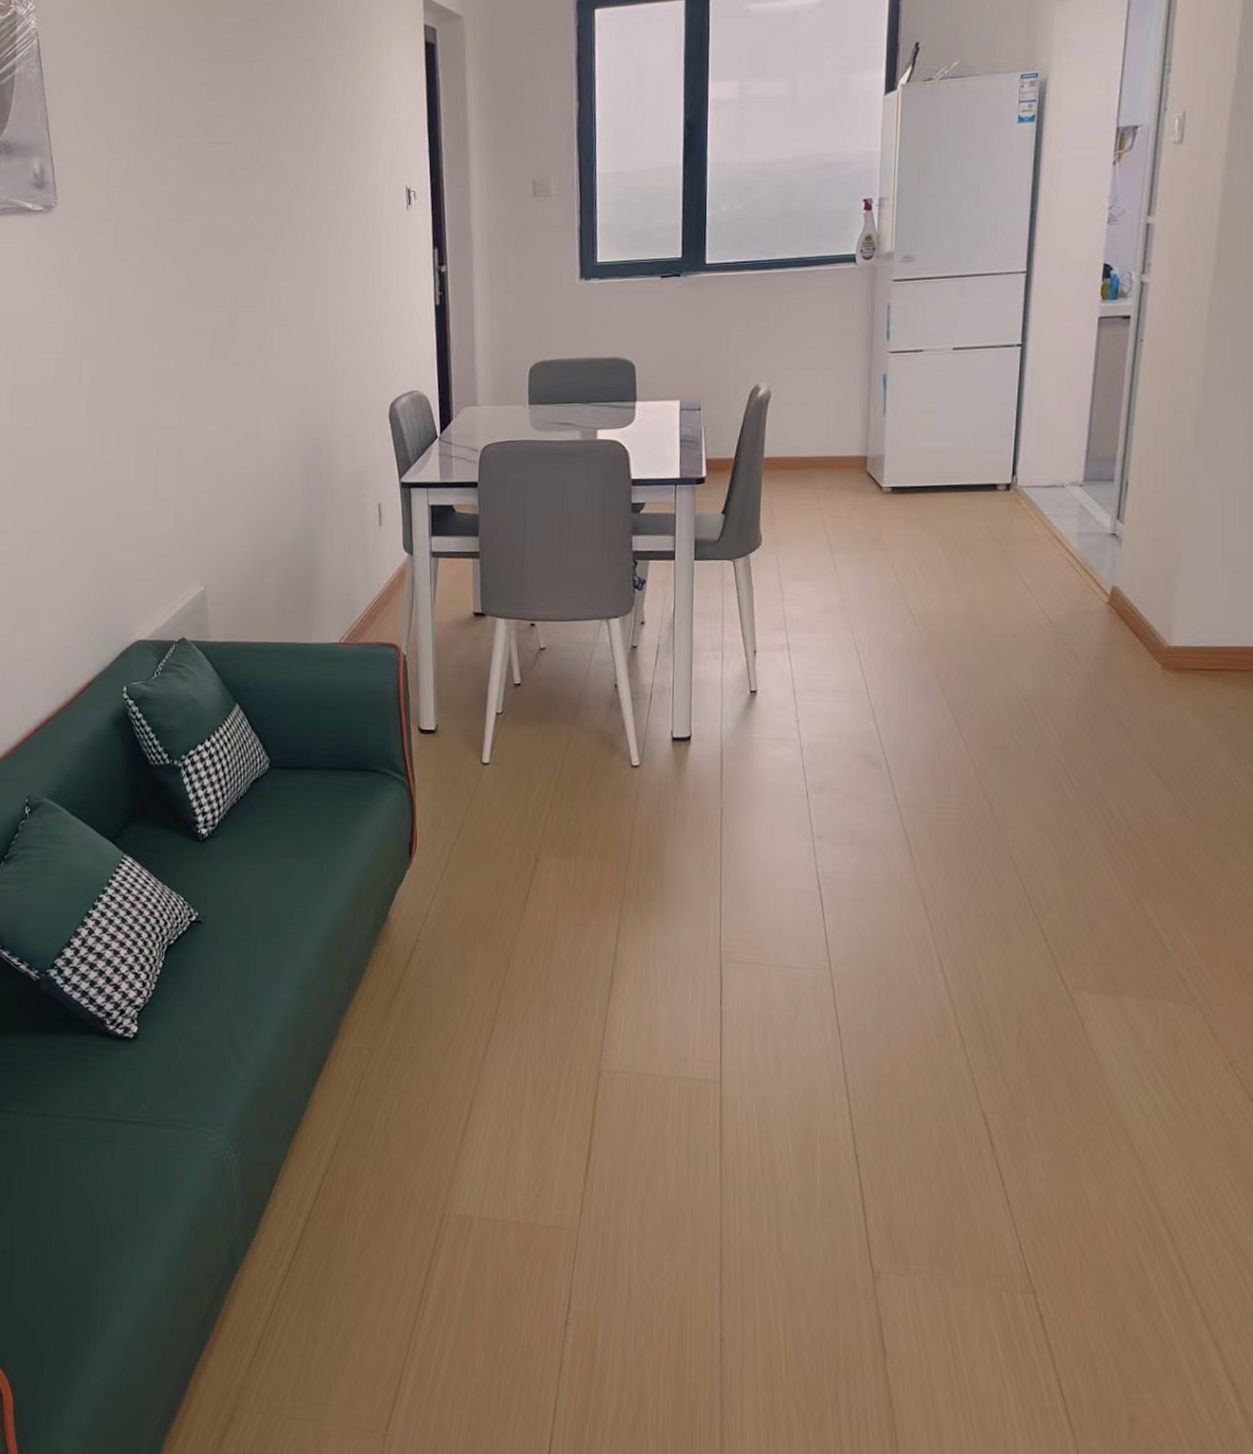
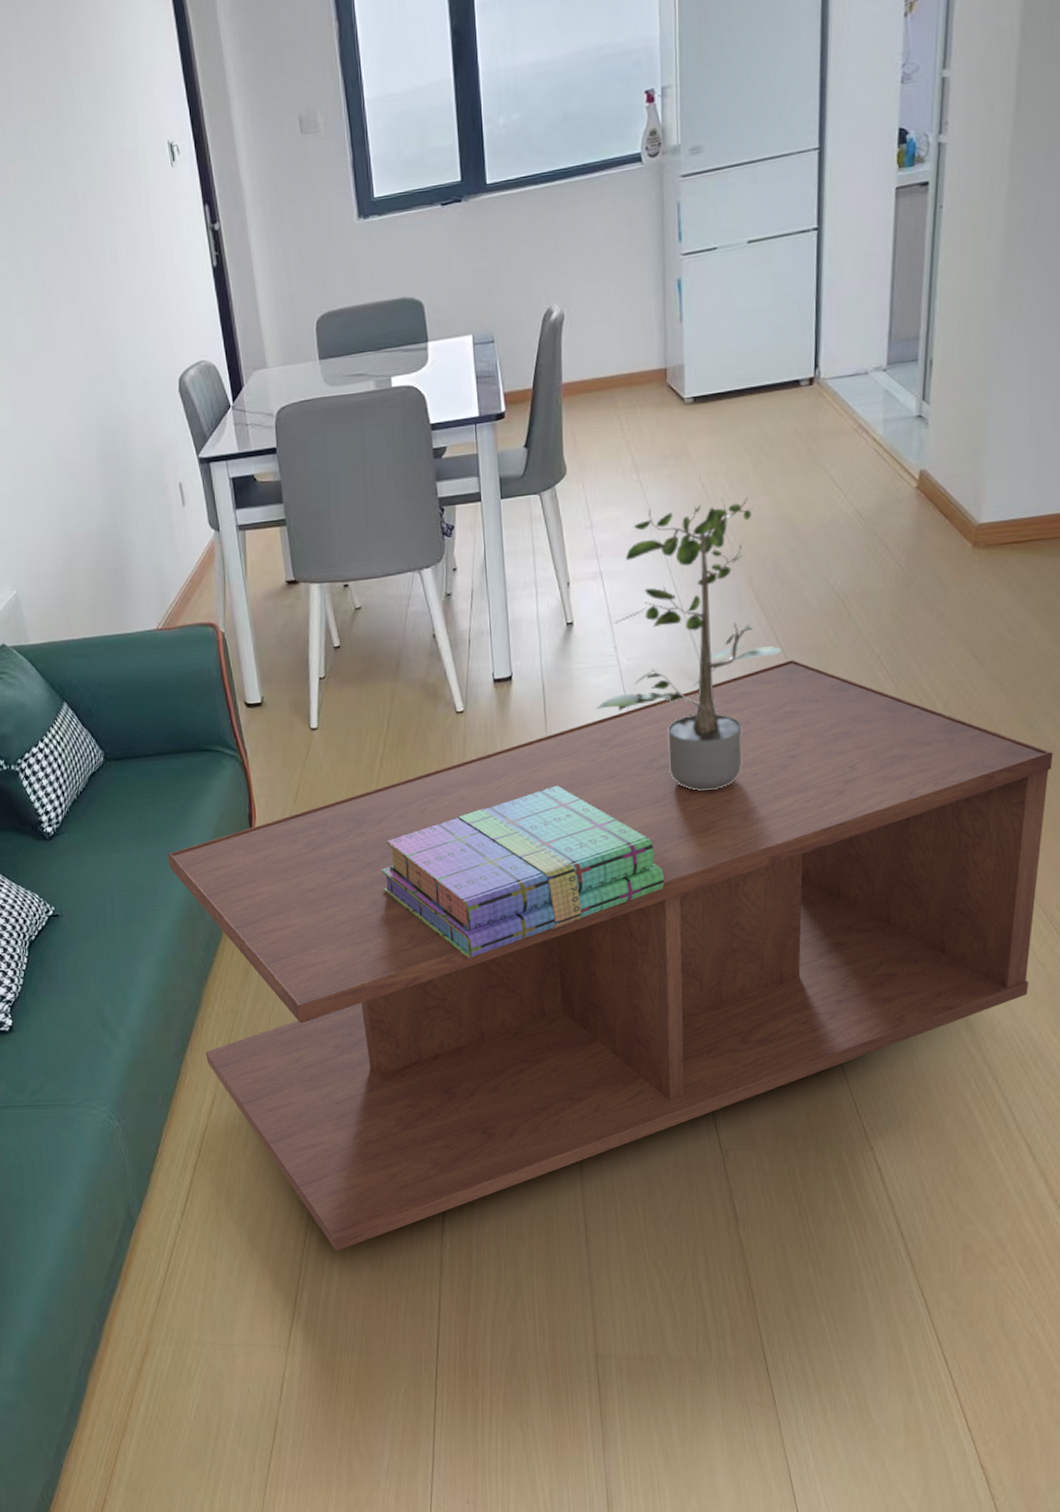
coffee table: none [321,757,1238,1330] -> present [167,660,1053,1251]
books: none [539,854,831,1024] -> present [381,785,664,958]
potted plant: none [773,588,965,881] -> present [595,496,782,791]

